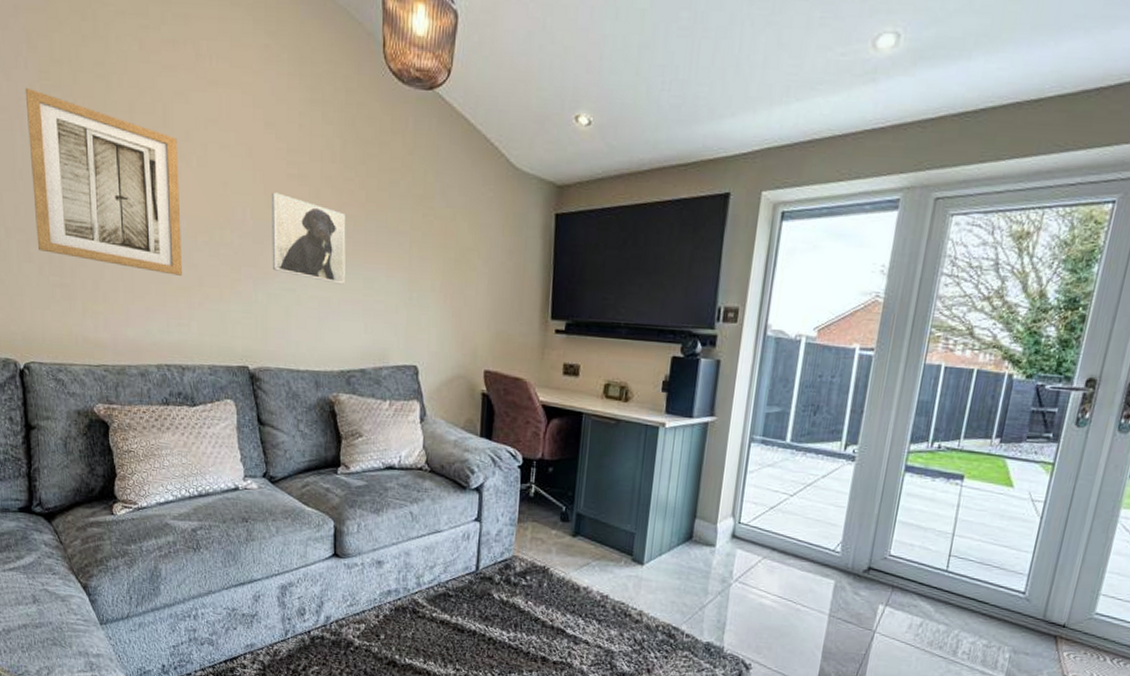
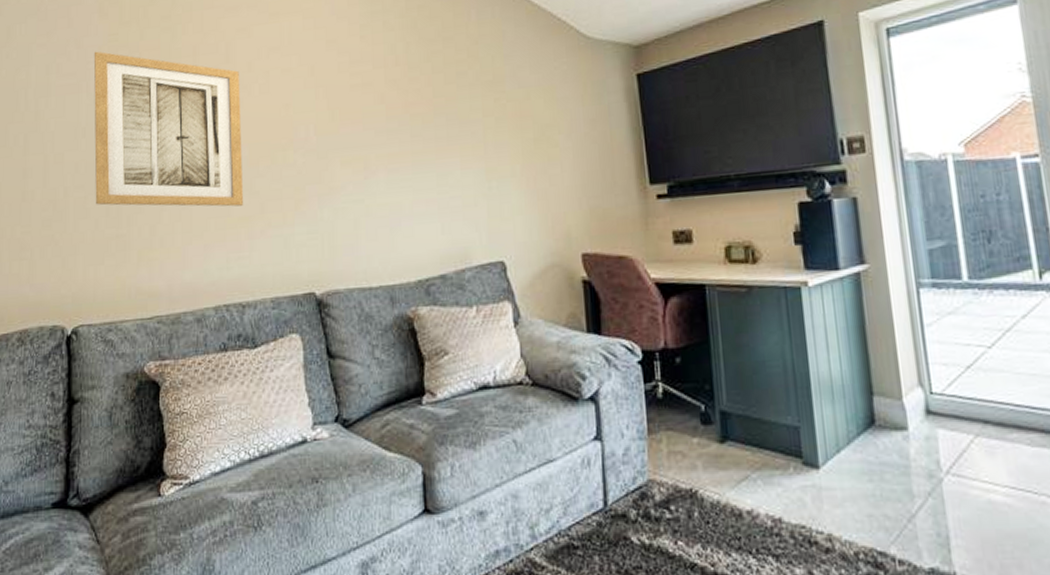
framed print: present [272,192,346,285] -> none [336,104,417,187]

